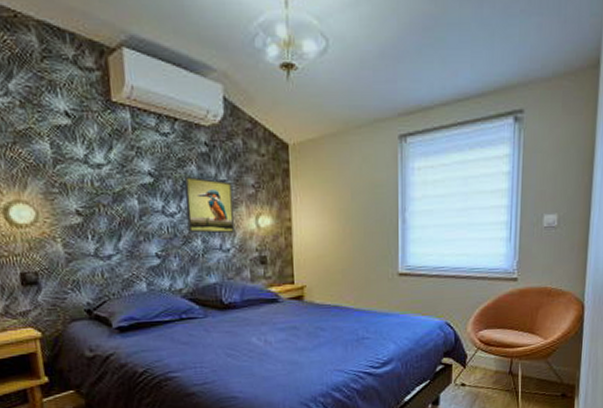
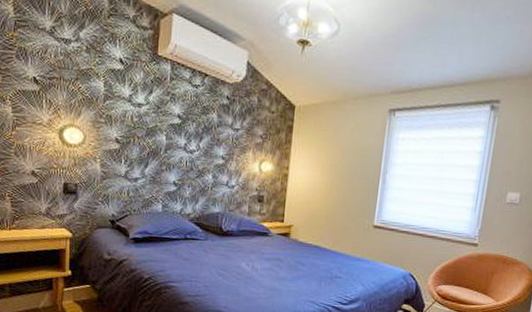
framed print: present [184,176,235,234] -> none [203,121,244,174]

